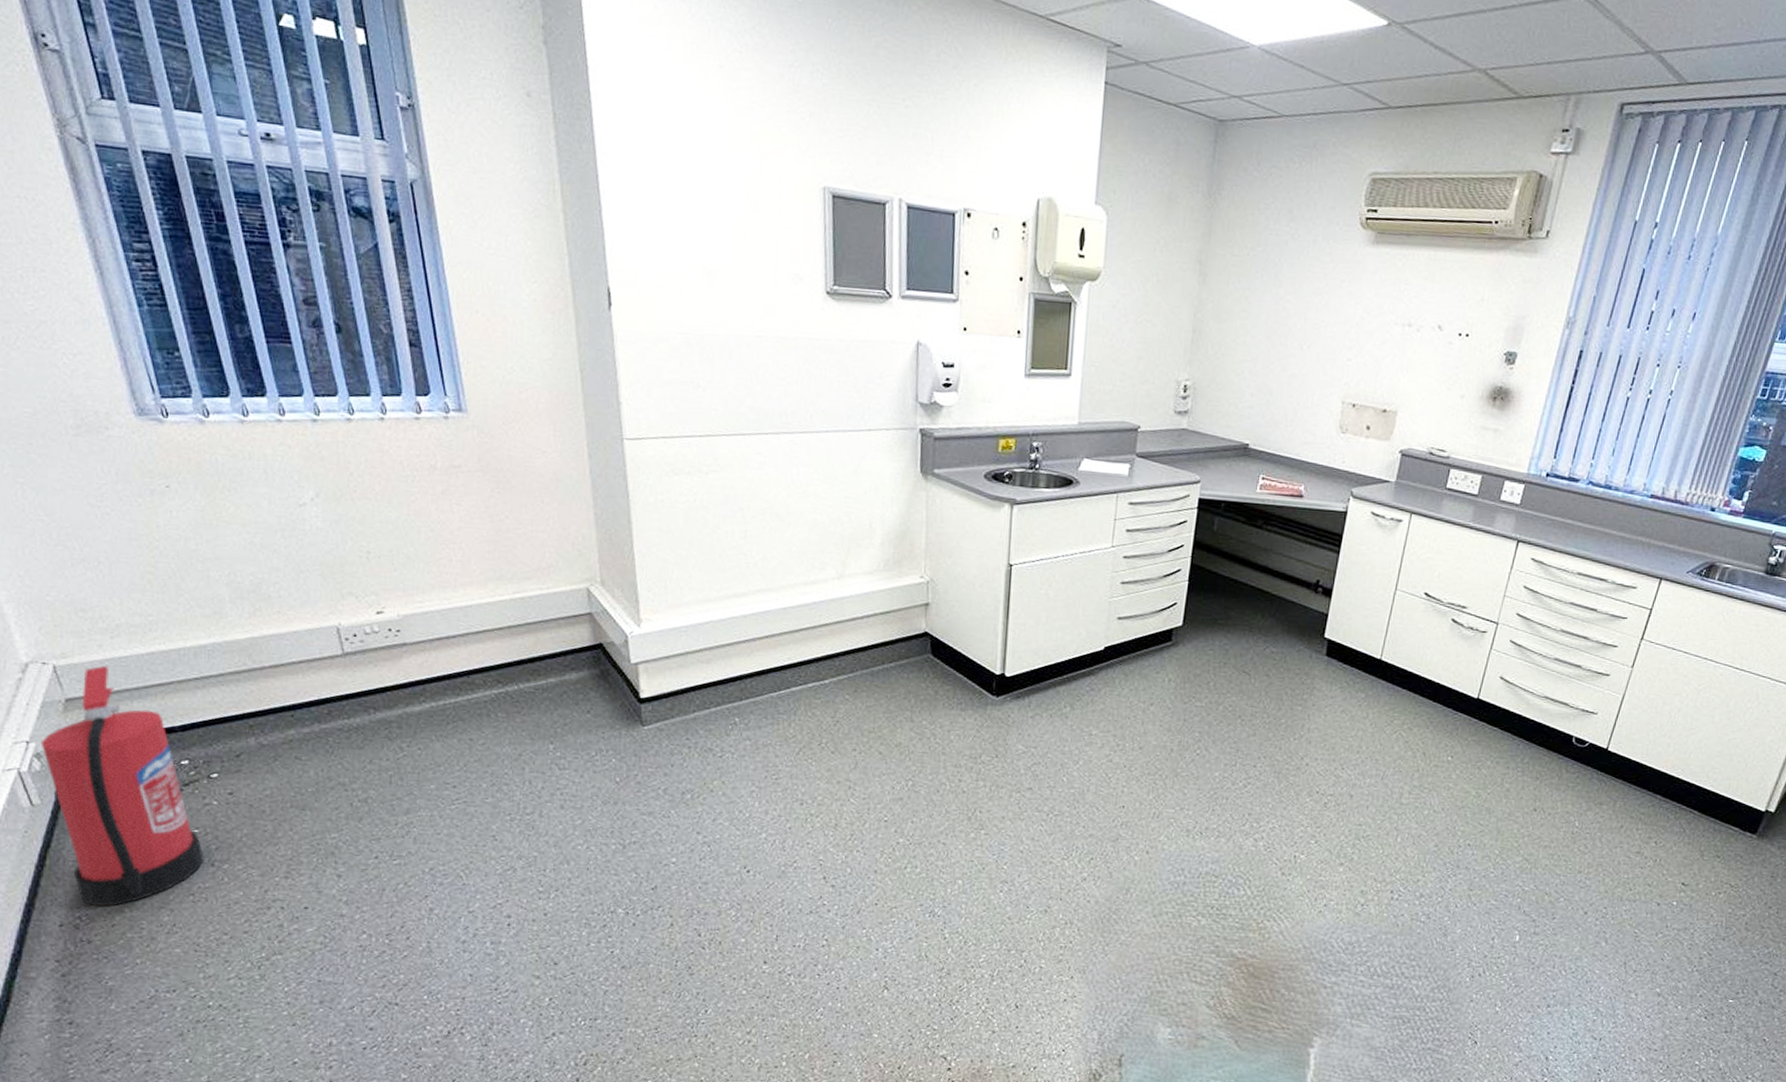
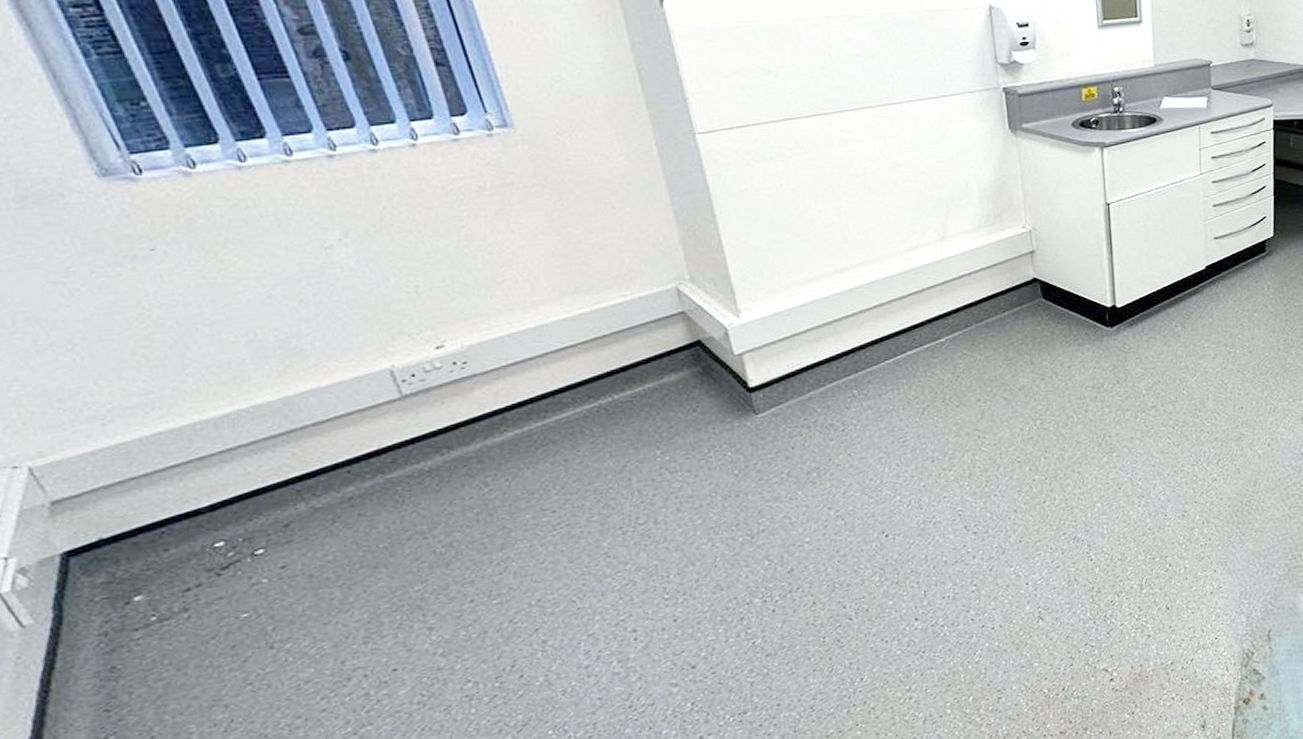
fire extinguisher: present [40,665,204,907] -> none [23,456,260,723]

